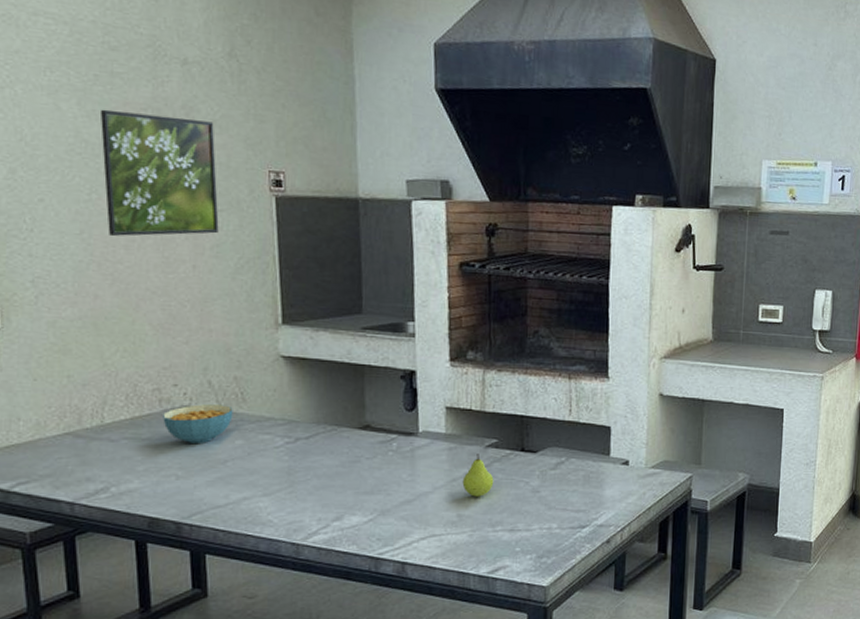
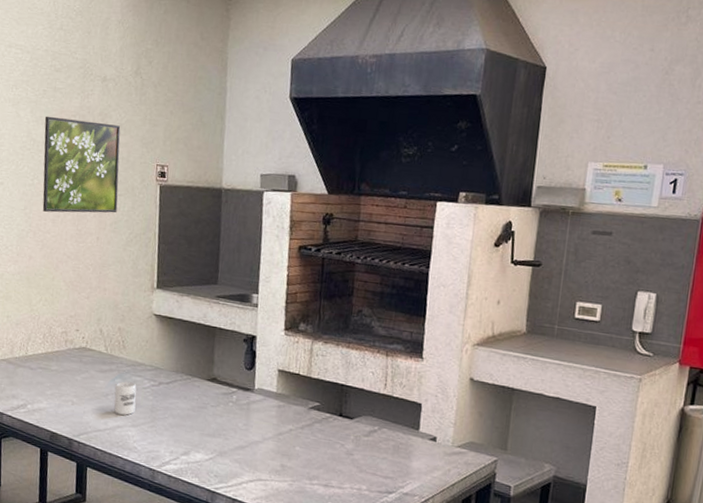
cereal bowl: present [163,404,233,445] -> none [66,347,116,379]
cup: none [236,442,267,483] -> present [114,381,137,416]
fruit: present [462,454,494,497] -> none [287,414,314,452]

